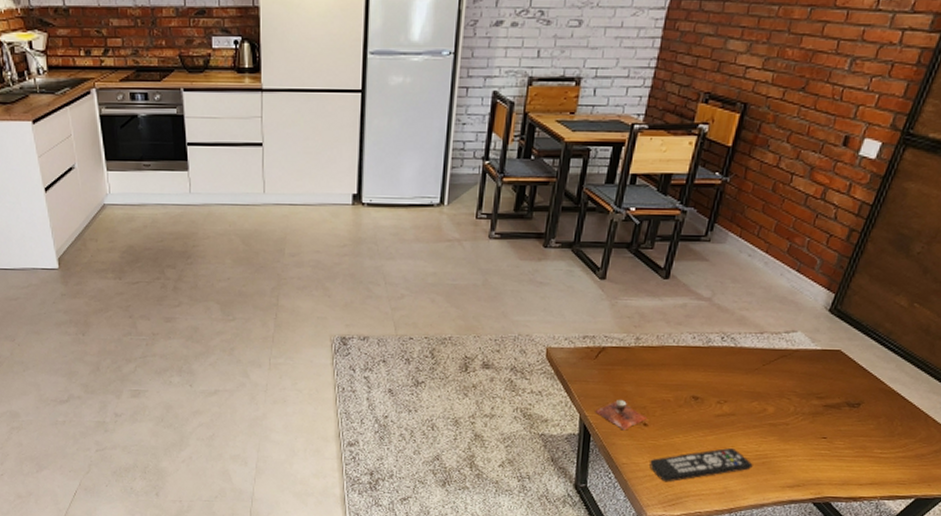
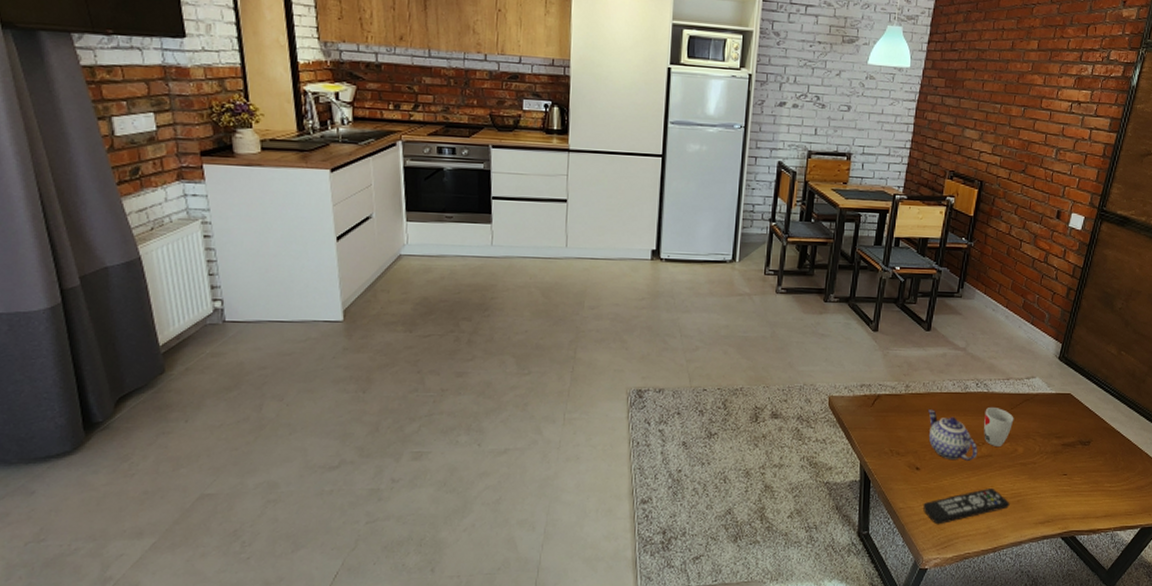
cup: present [594,400,648,431] -> none [873,446,919,475]
teapot: none [660,364,719,419] -> present [928,409,978,461]
cup: none [727,363,766,405] -> present [984,408,1014,446]

